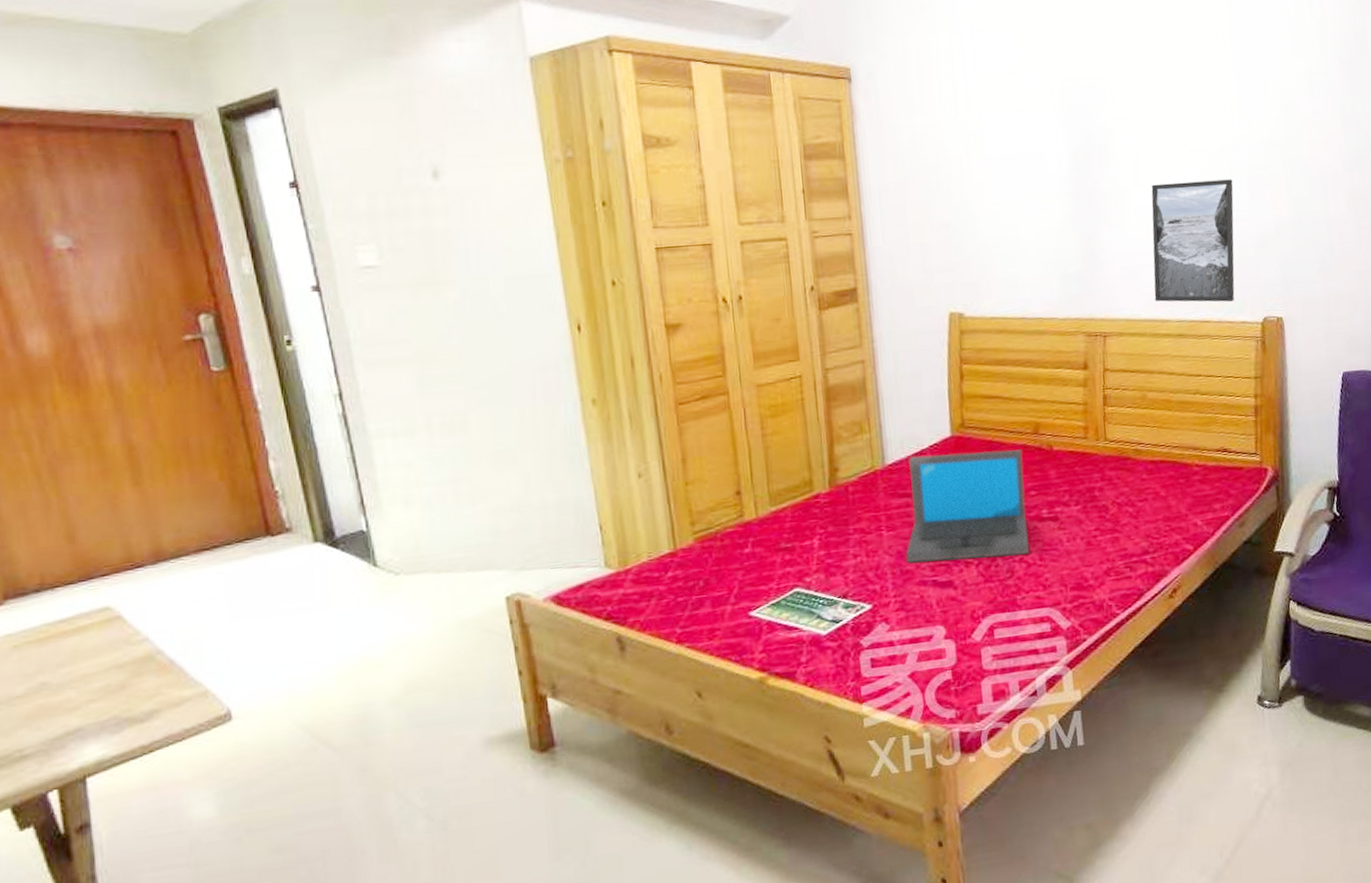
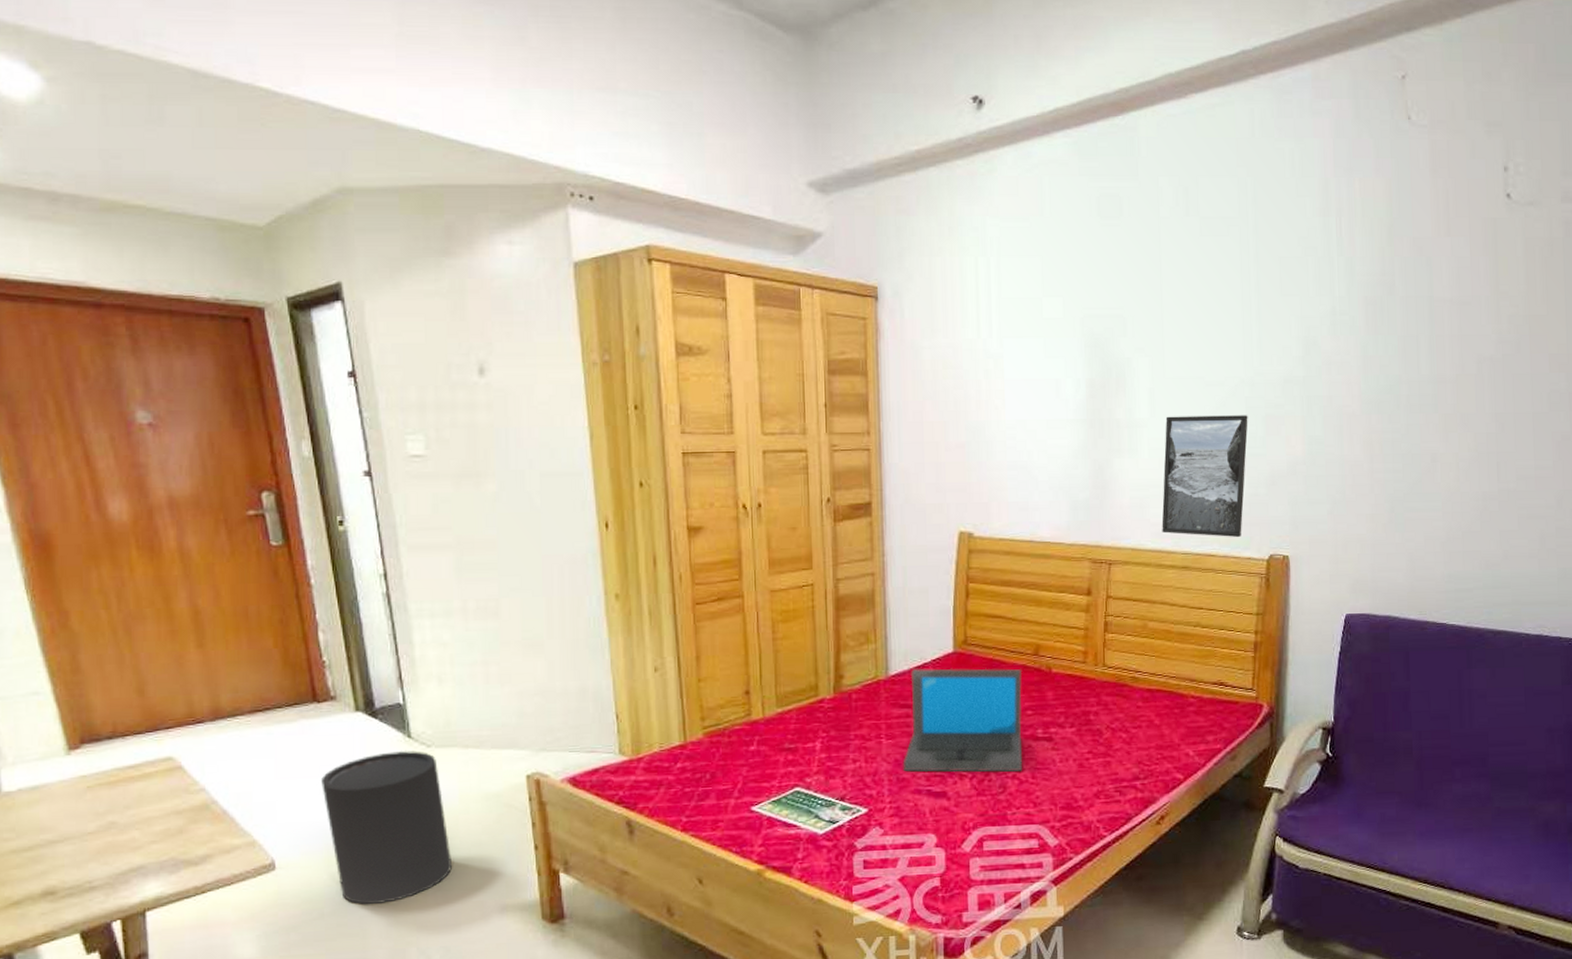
trash can: none [279,580,430,751] -> present [321,750,453,906]

